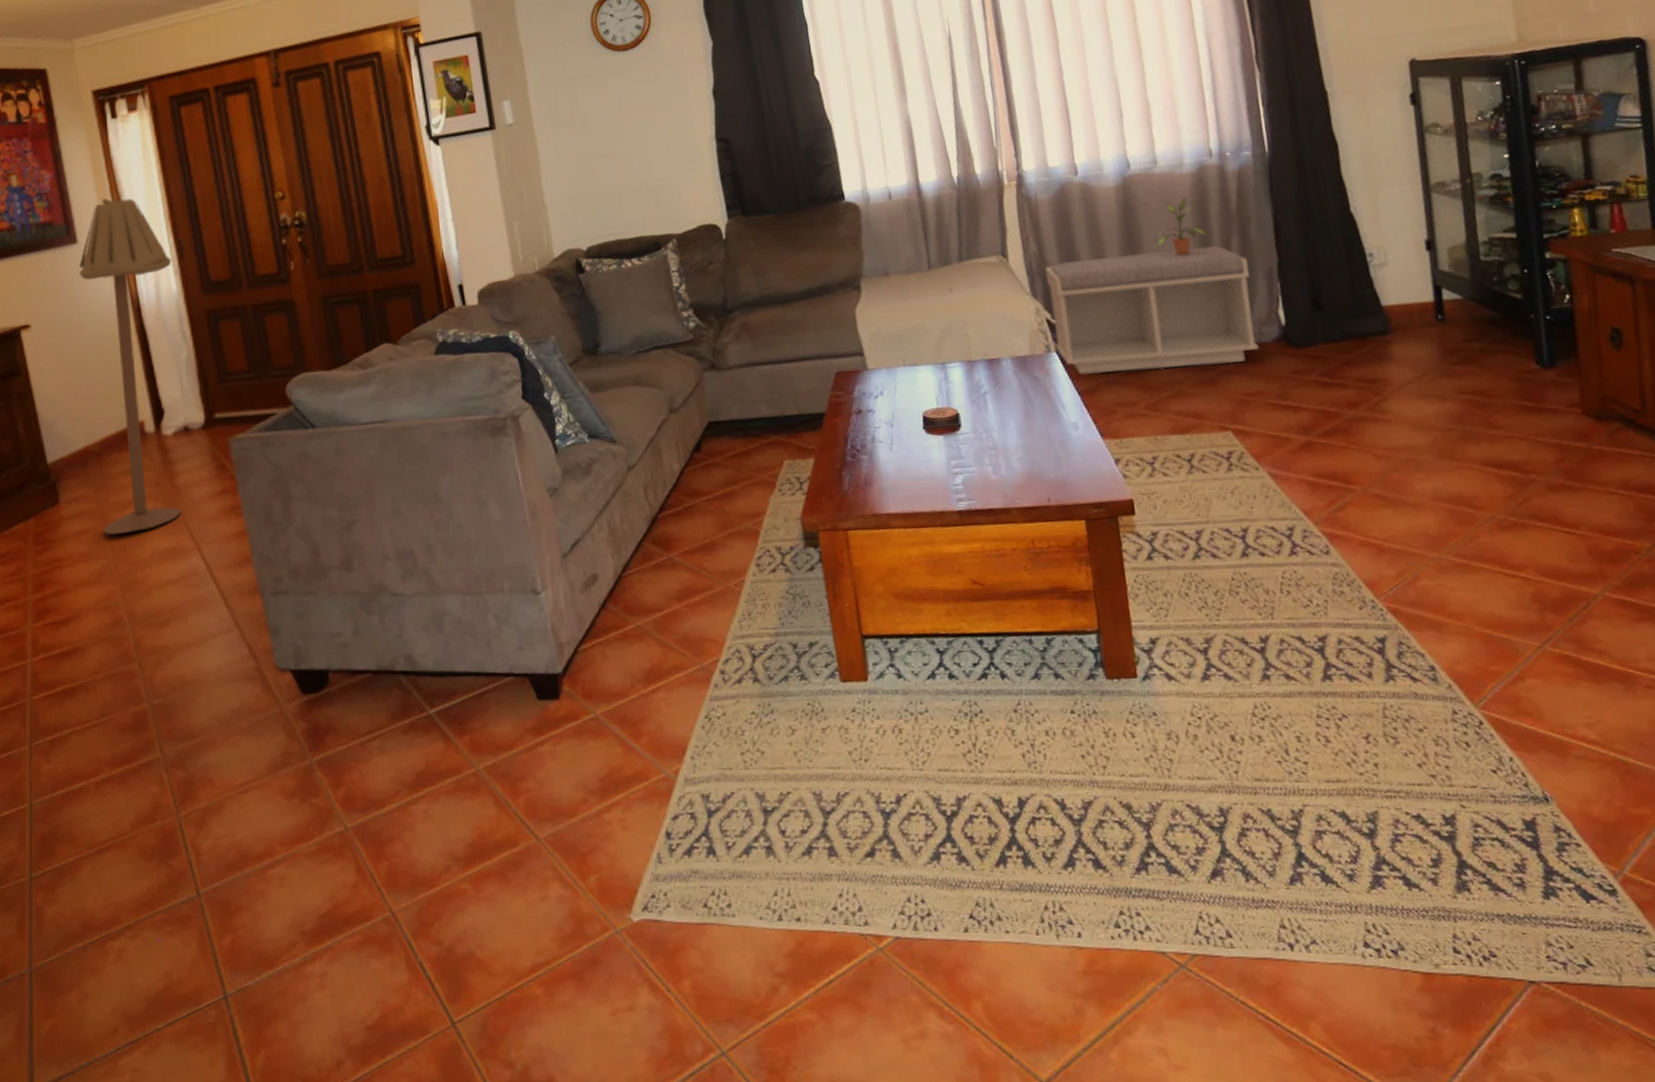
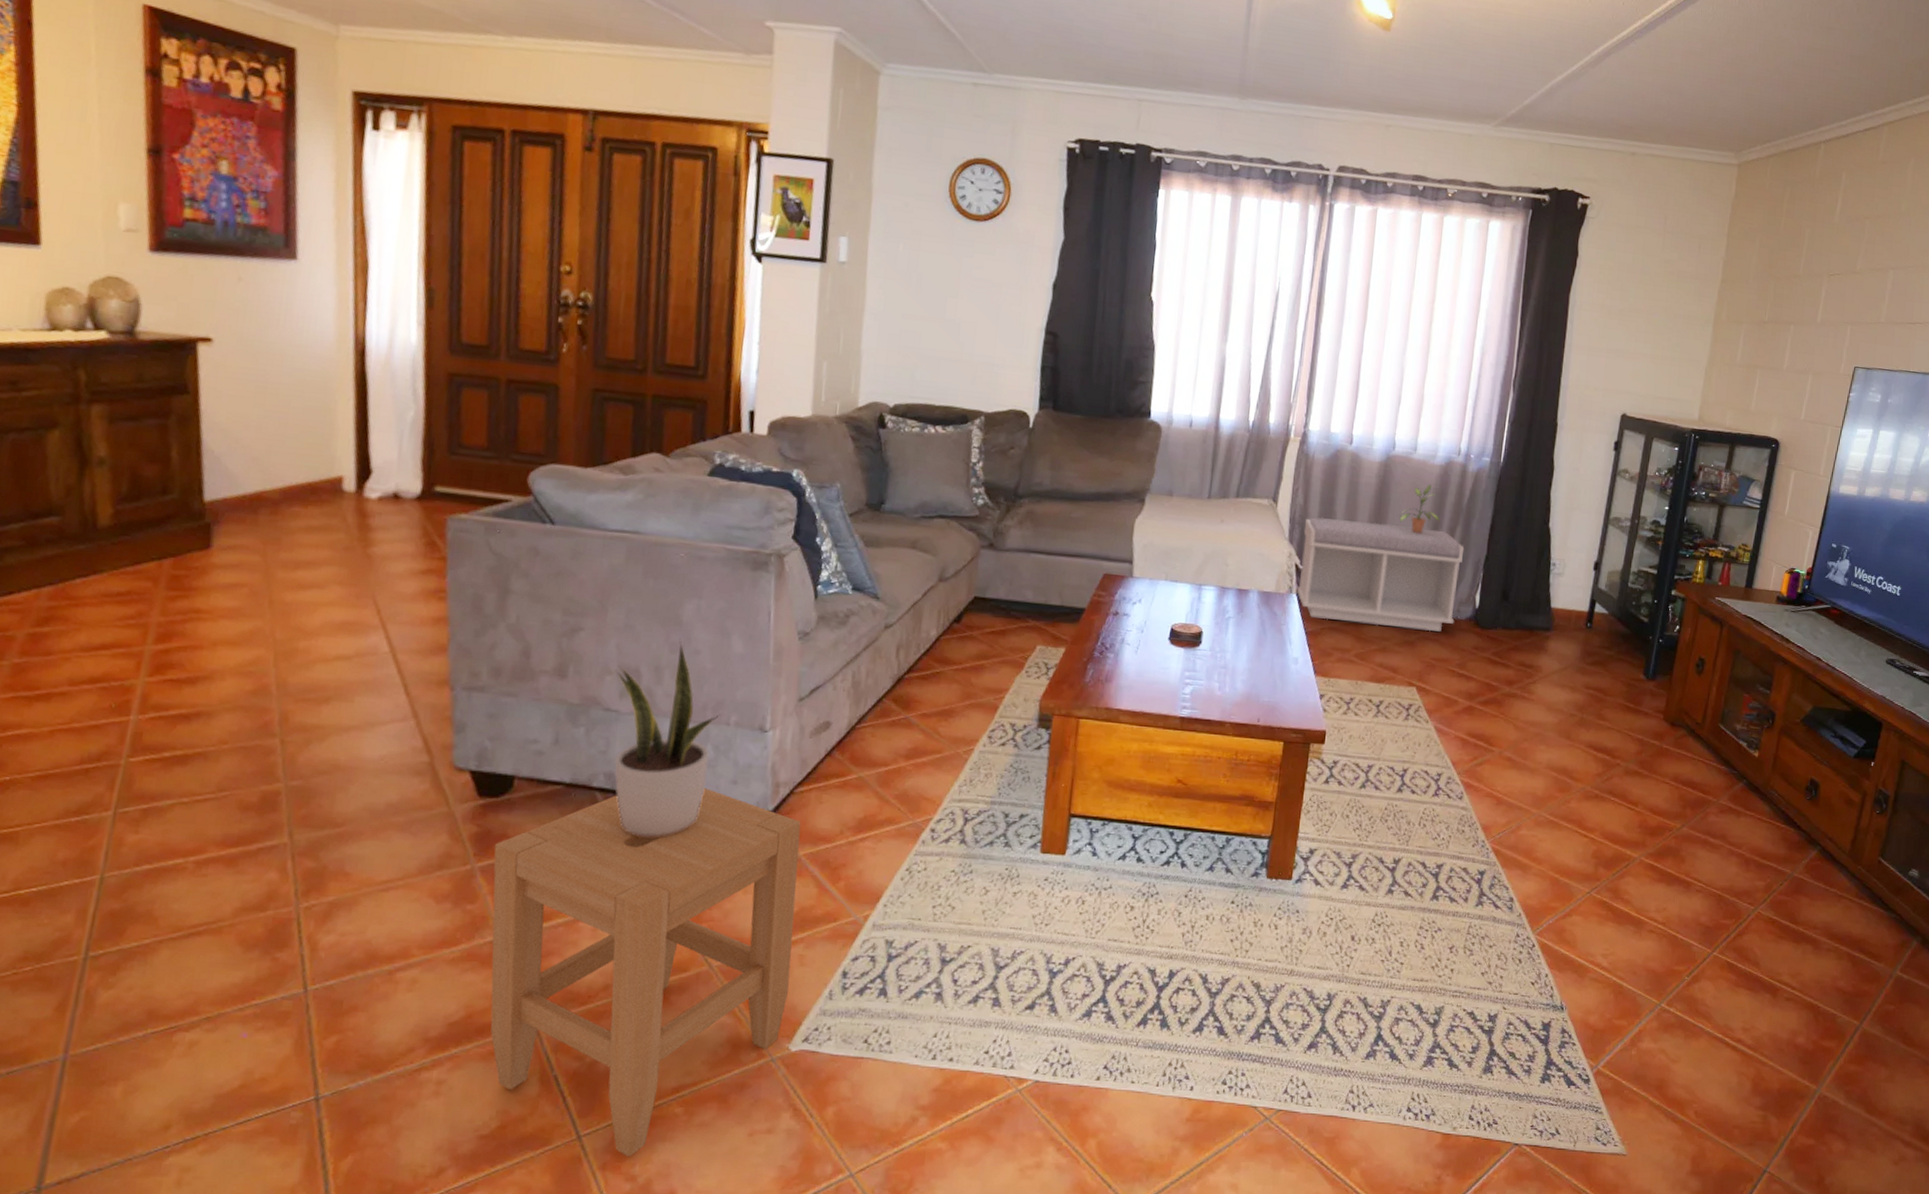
floor lamp: present [79,198,181,535] -> none [264,218,417,597]
stool: none [324,658,618,1043] -> present [490,788,801,1157]
potted plant: none [392,515,495,714] -> present [614,638,718,837]

